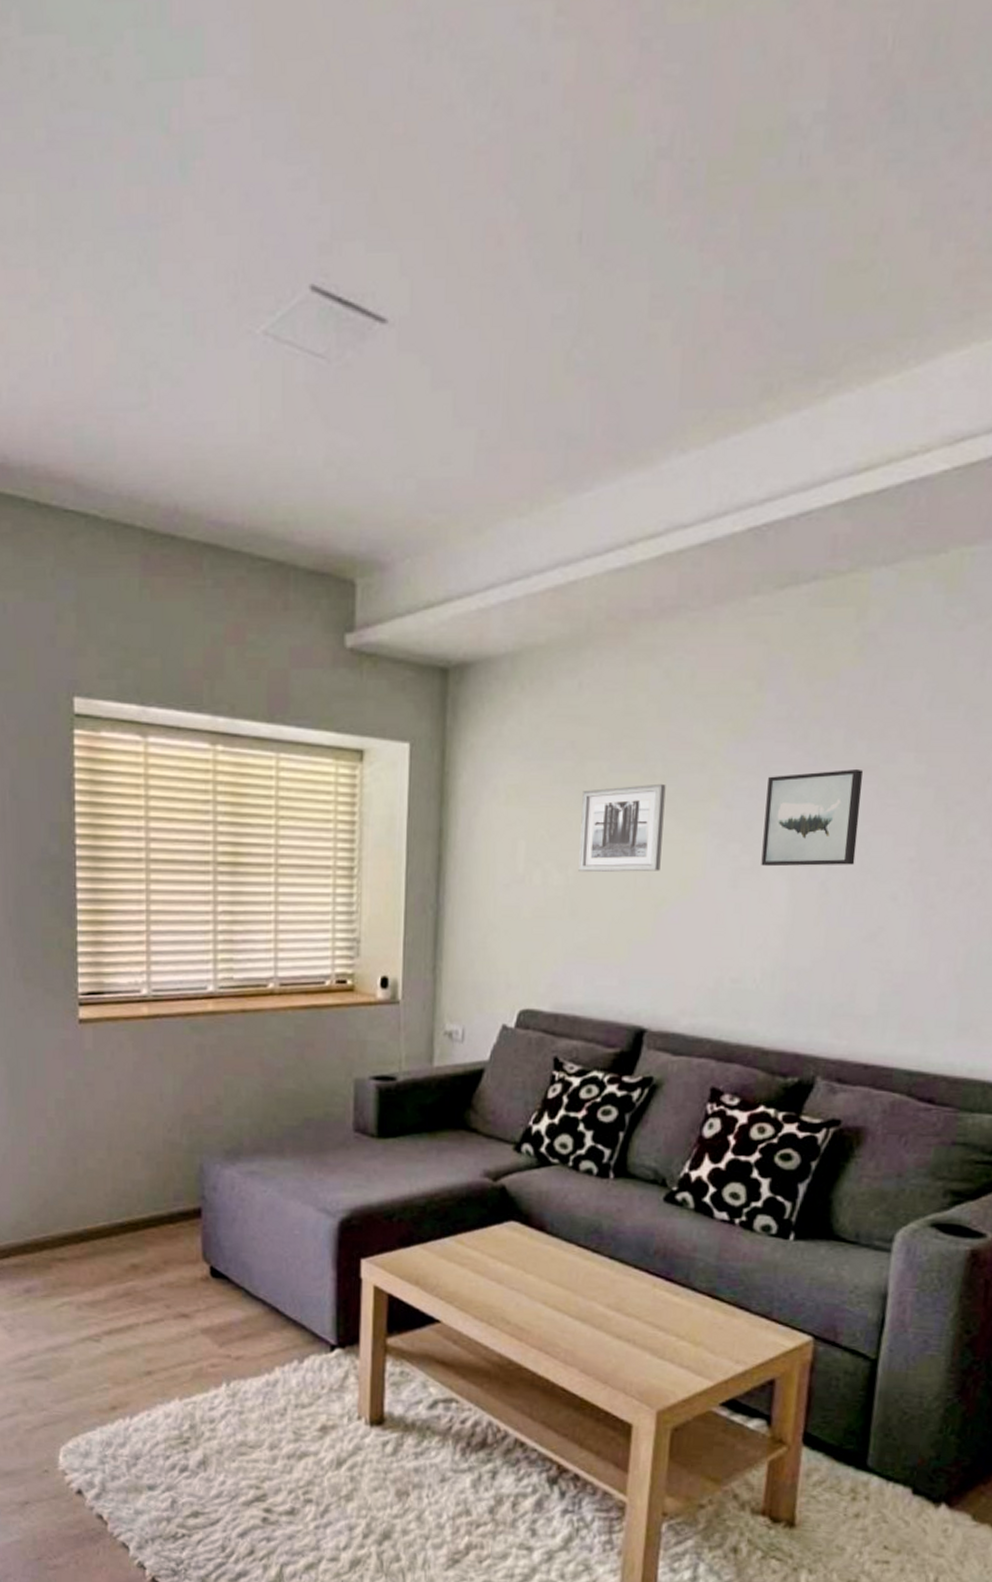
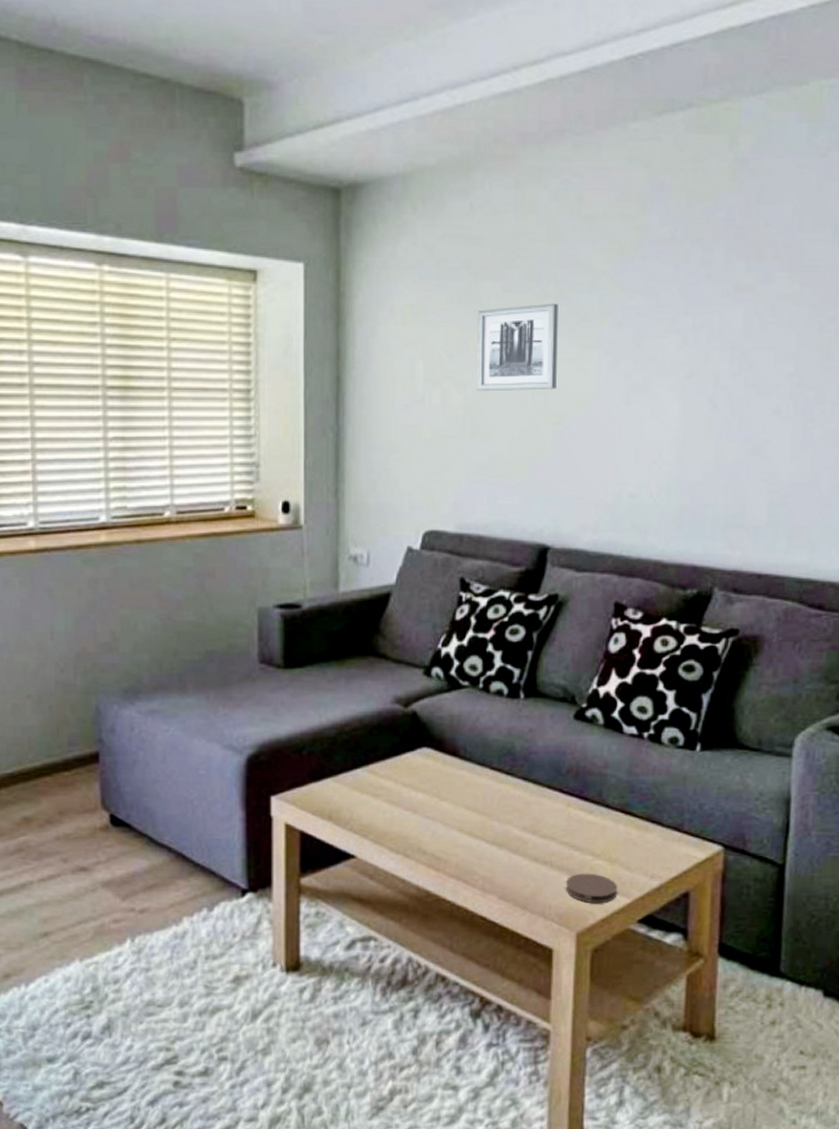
coaster: none [648,1353,701,1384] -> present [566,873,618,904]
wall art: present [761,769,863,867] -> none [652,289,743,383]

